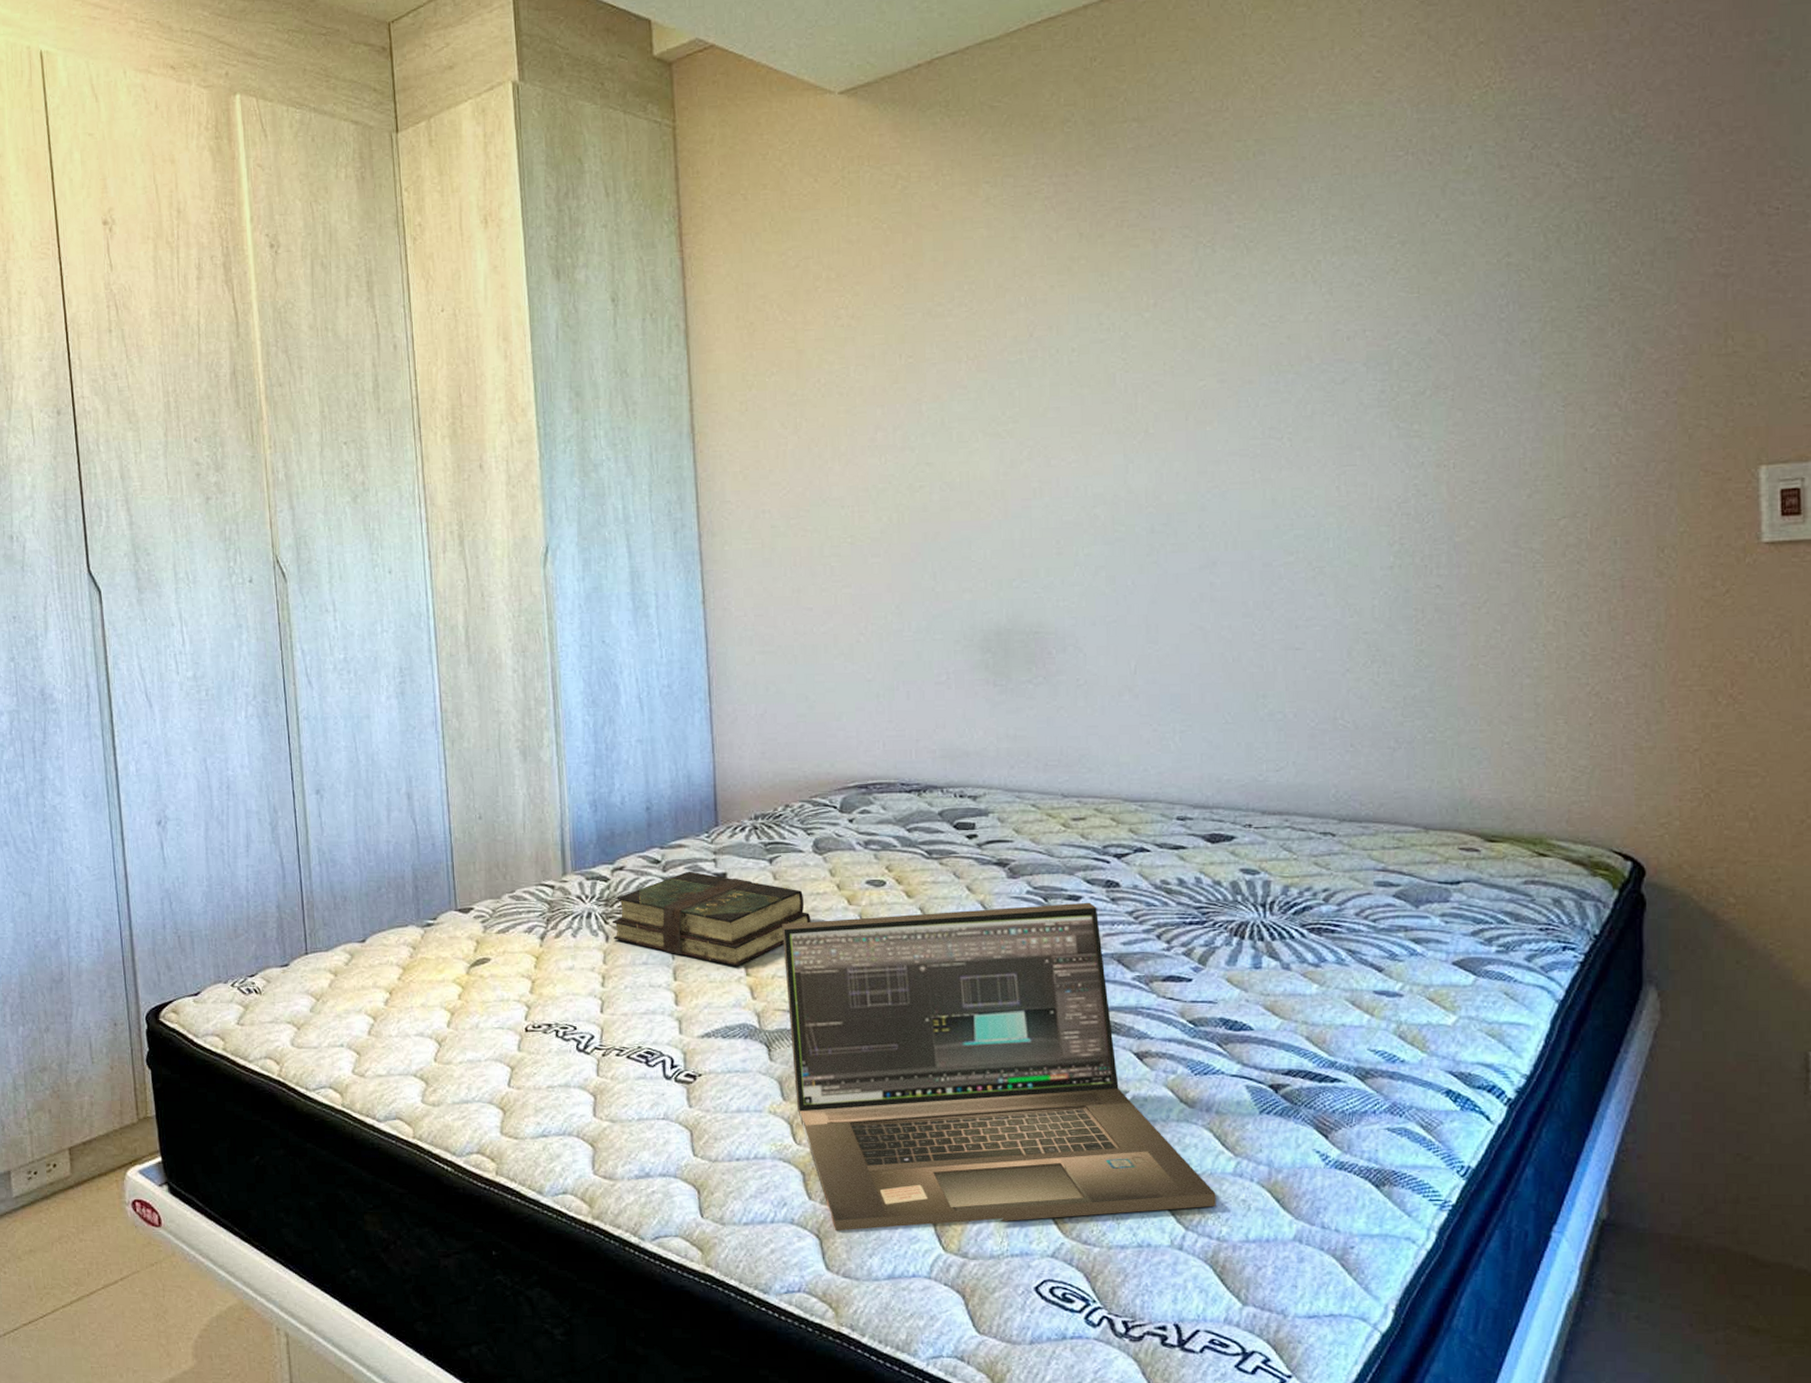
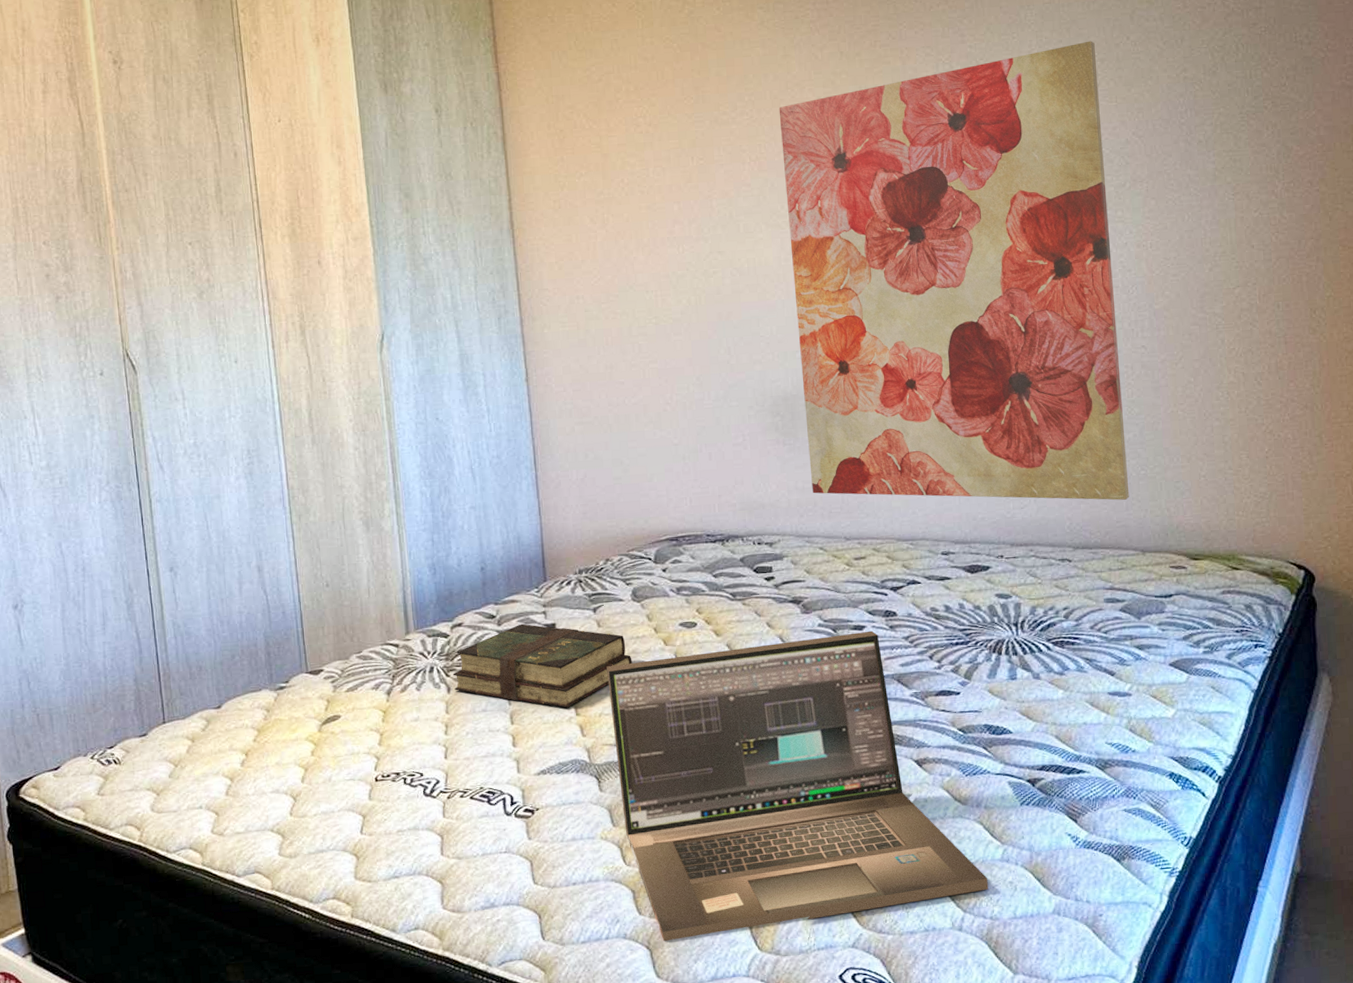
wall art: none [1003,219,1412,767] -> present [778,41,1130,500]

